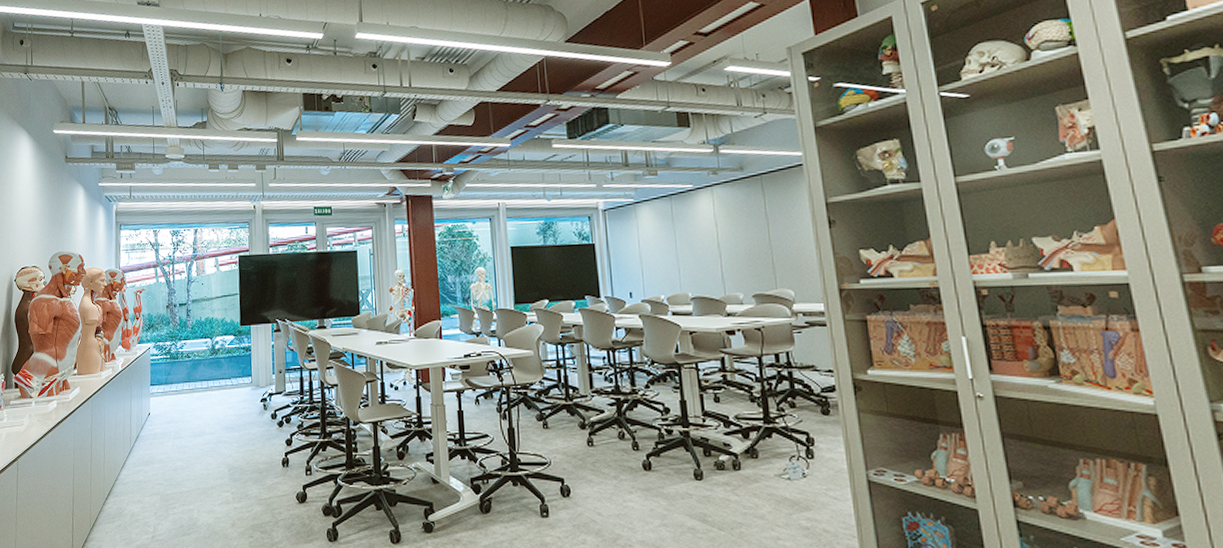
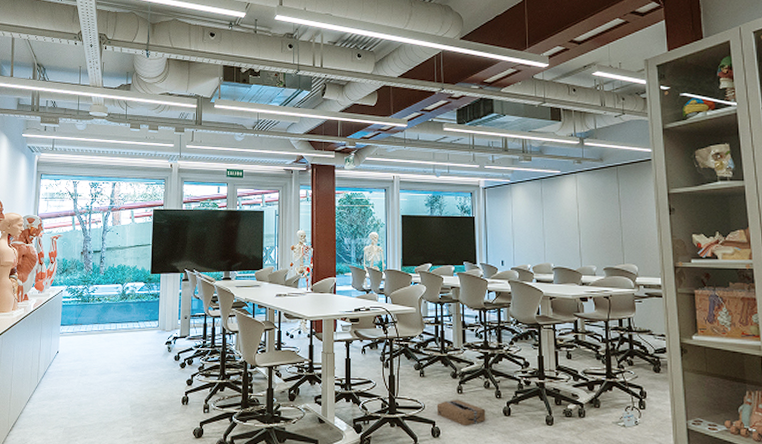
cardboard box: none [564,453,623,484] -> present [436,399,486,427]

